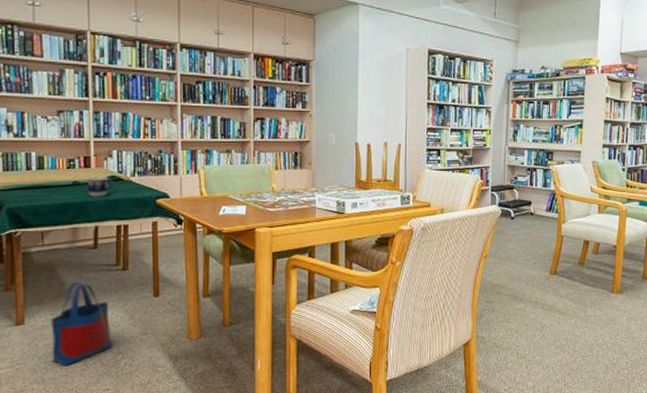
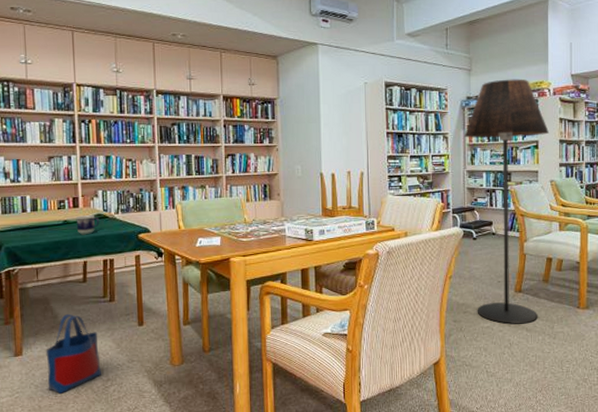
floor lamp: none [508,53,594,307] -> present [464,79,549,324]

